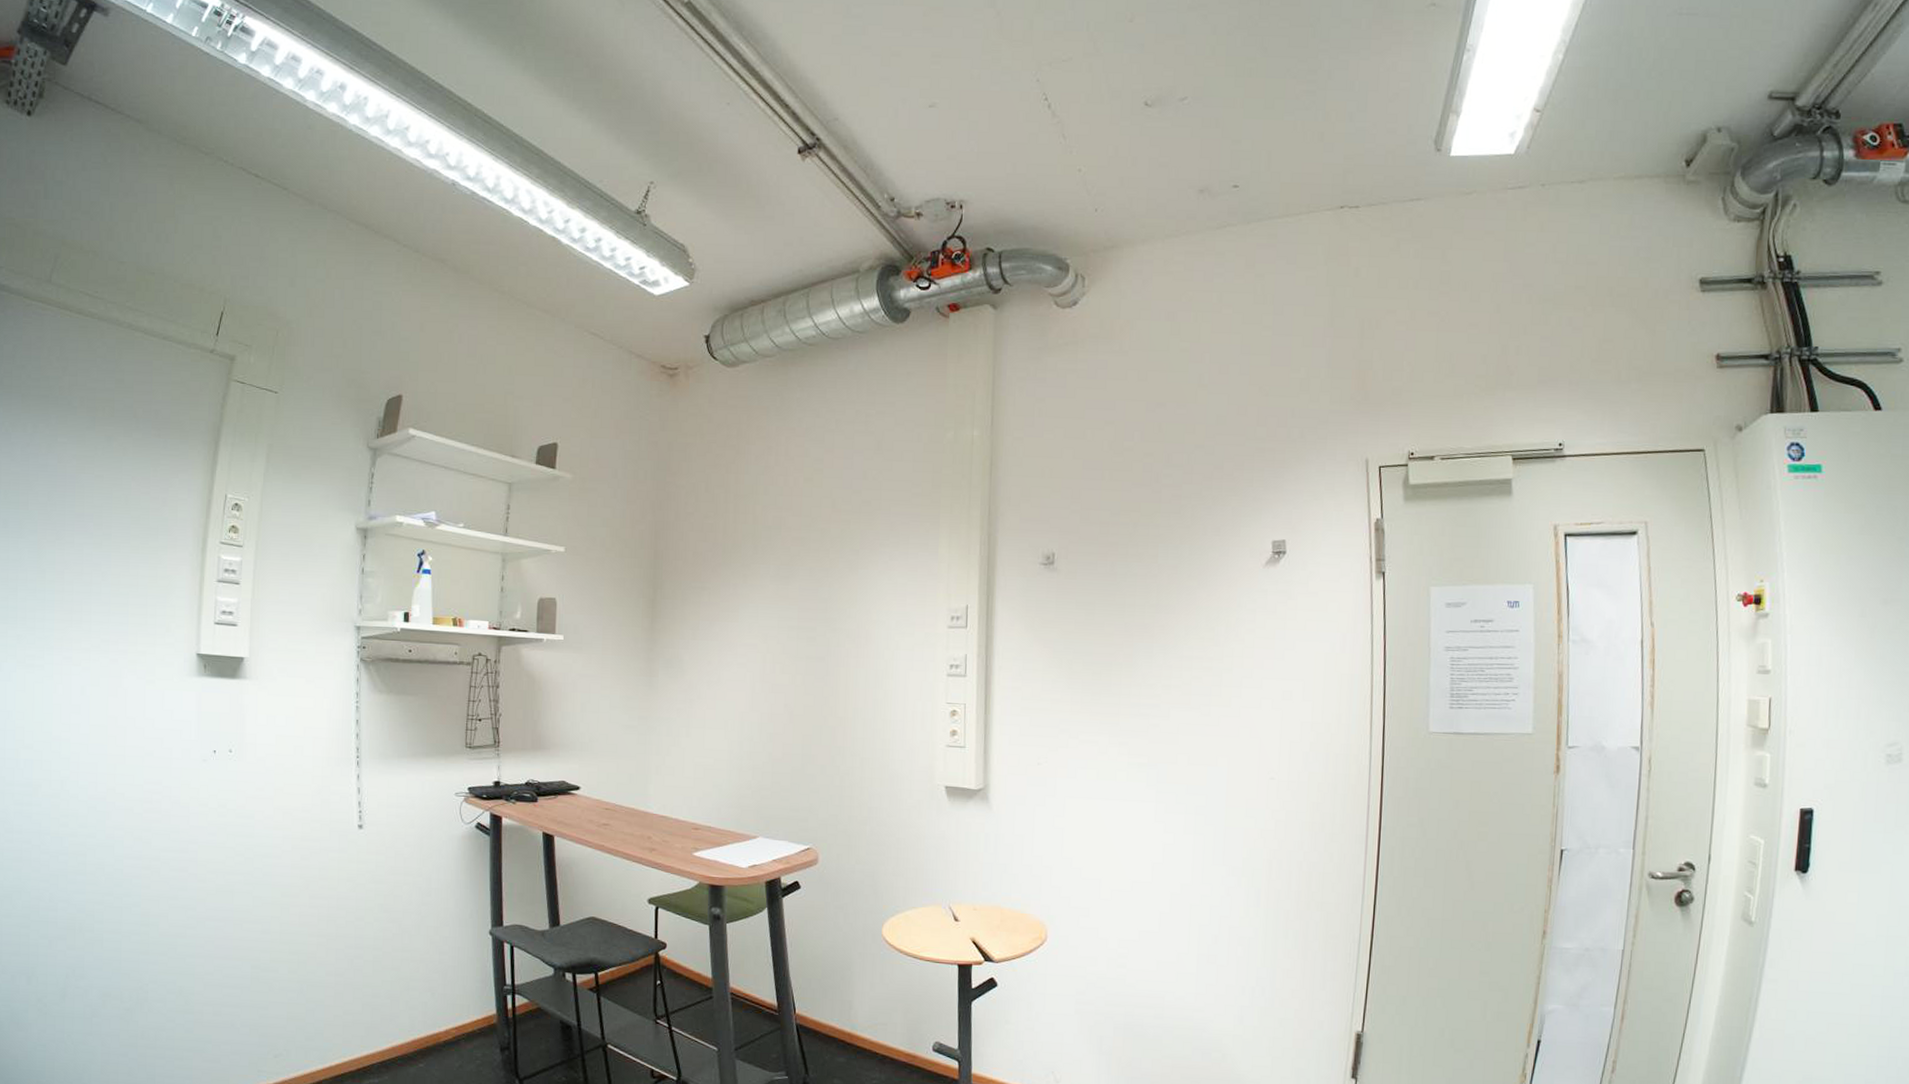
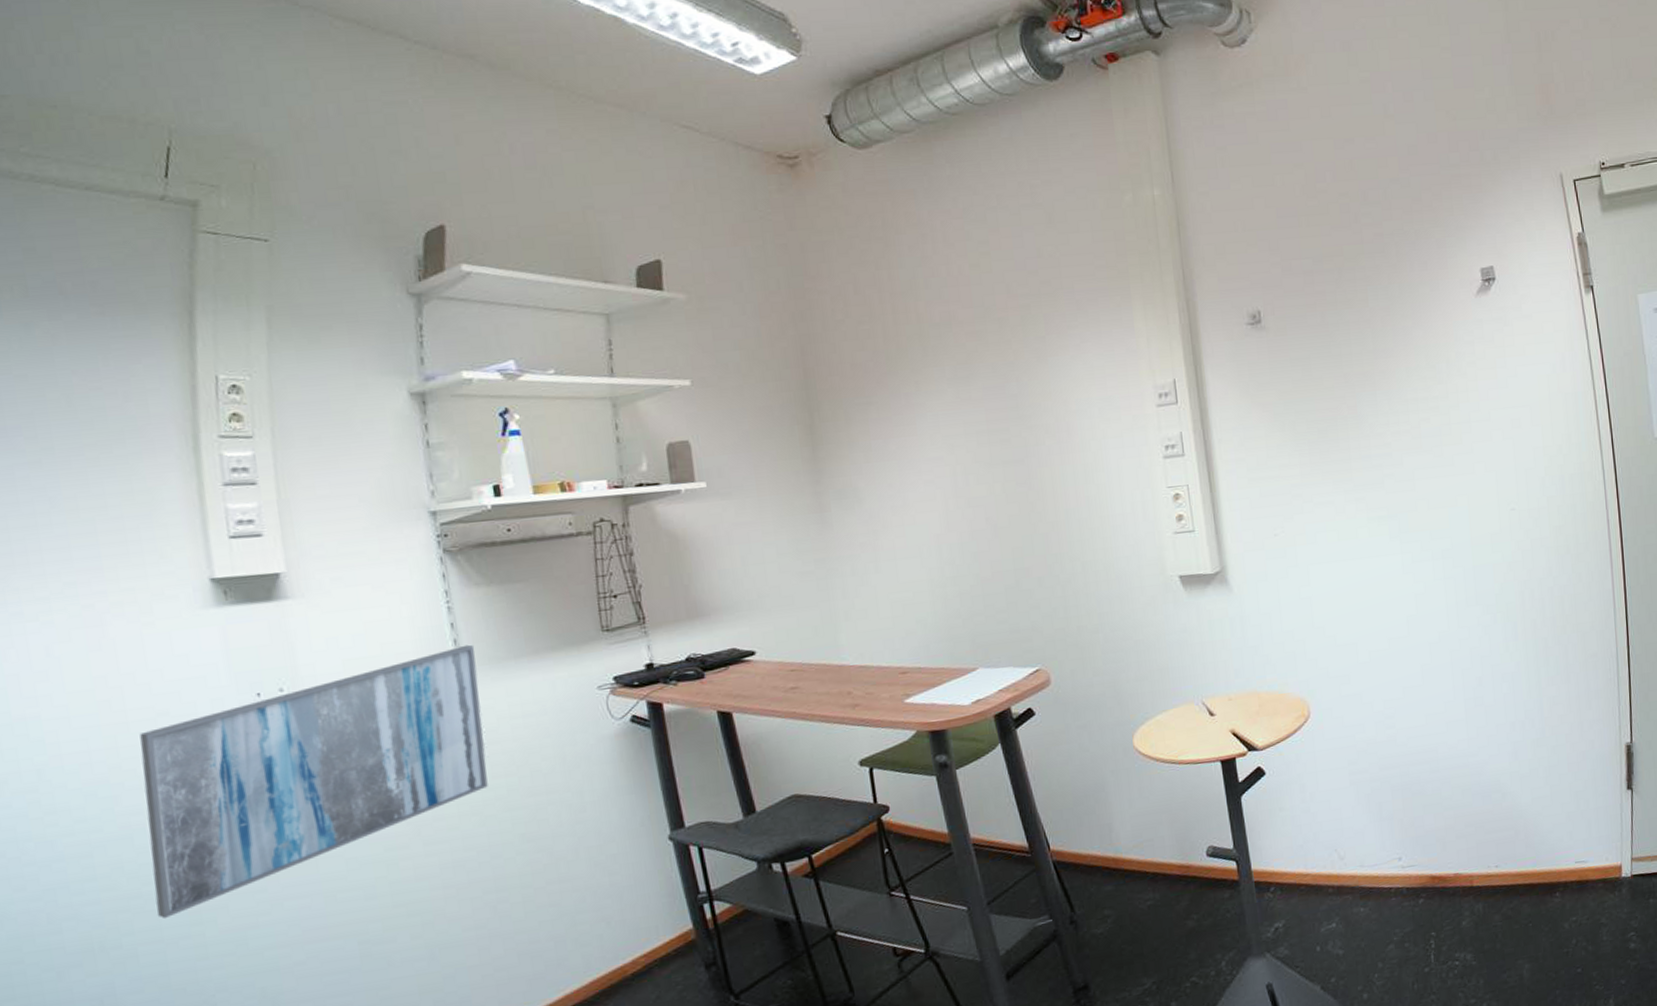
wall art: none [120,739,371,916] -> present [139,644,488,919]

